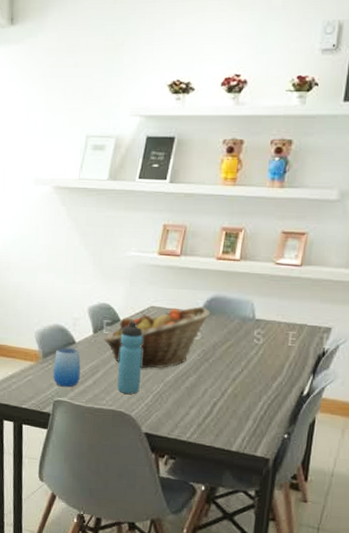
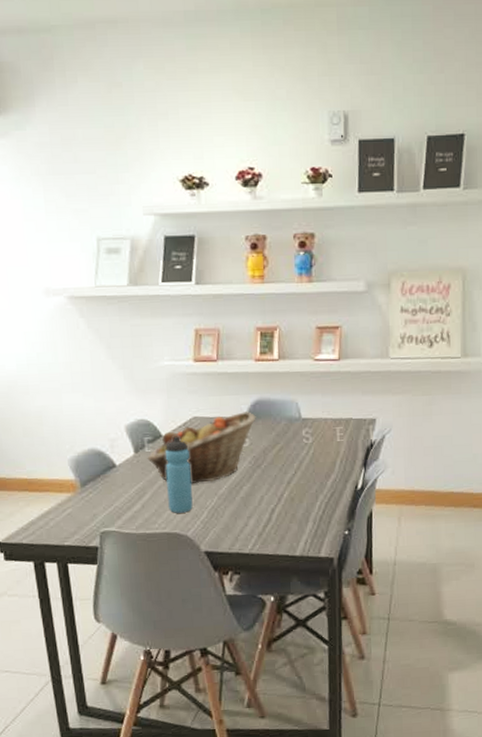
cup: present [53,348,81,388] -> none [94,472,127,516]

